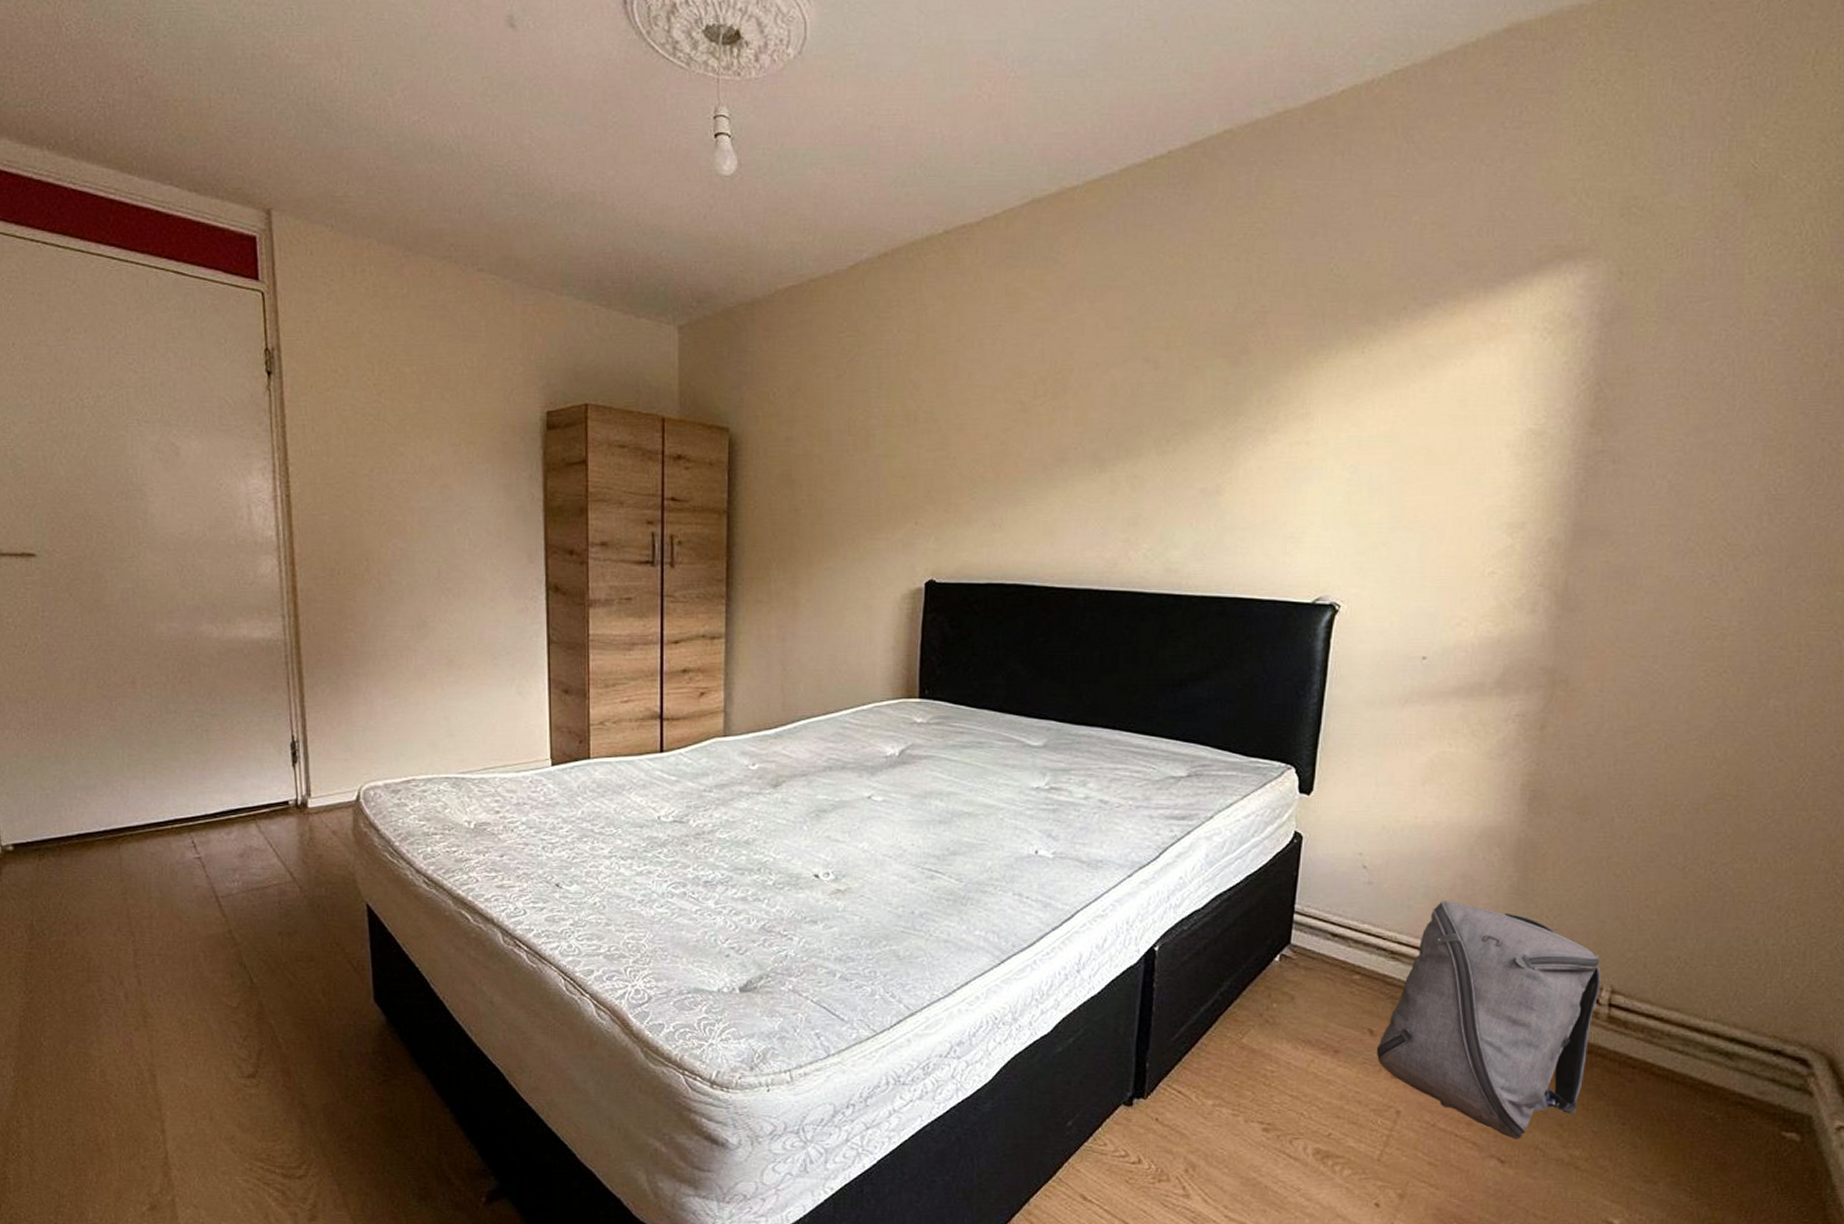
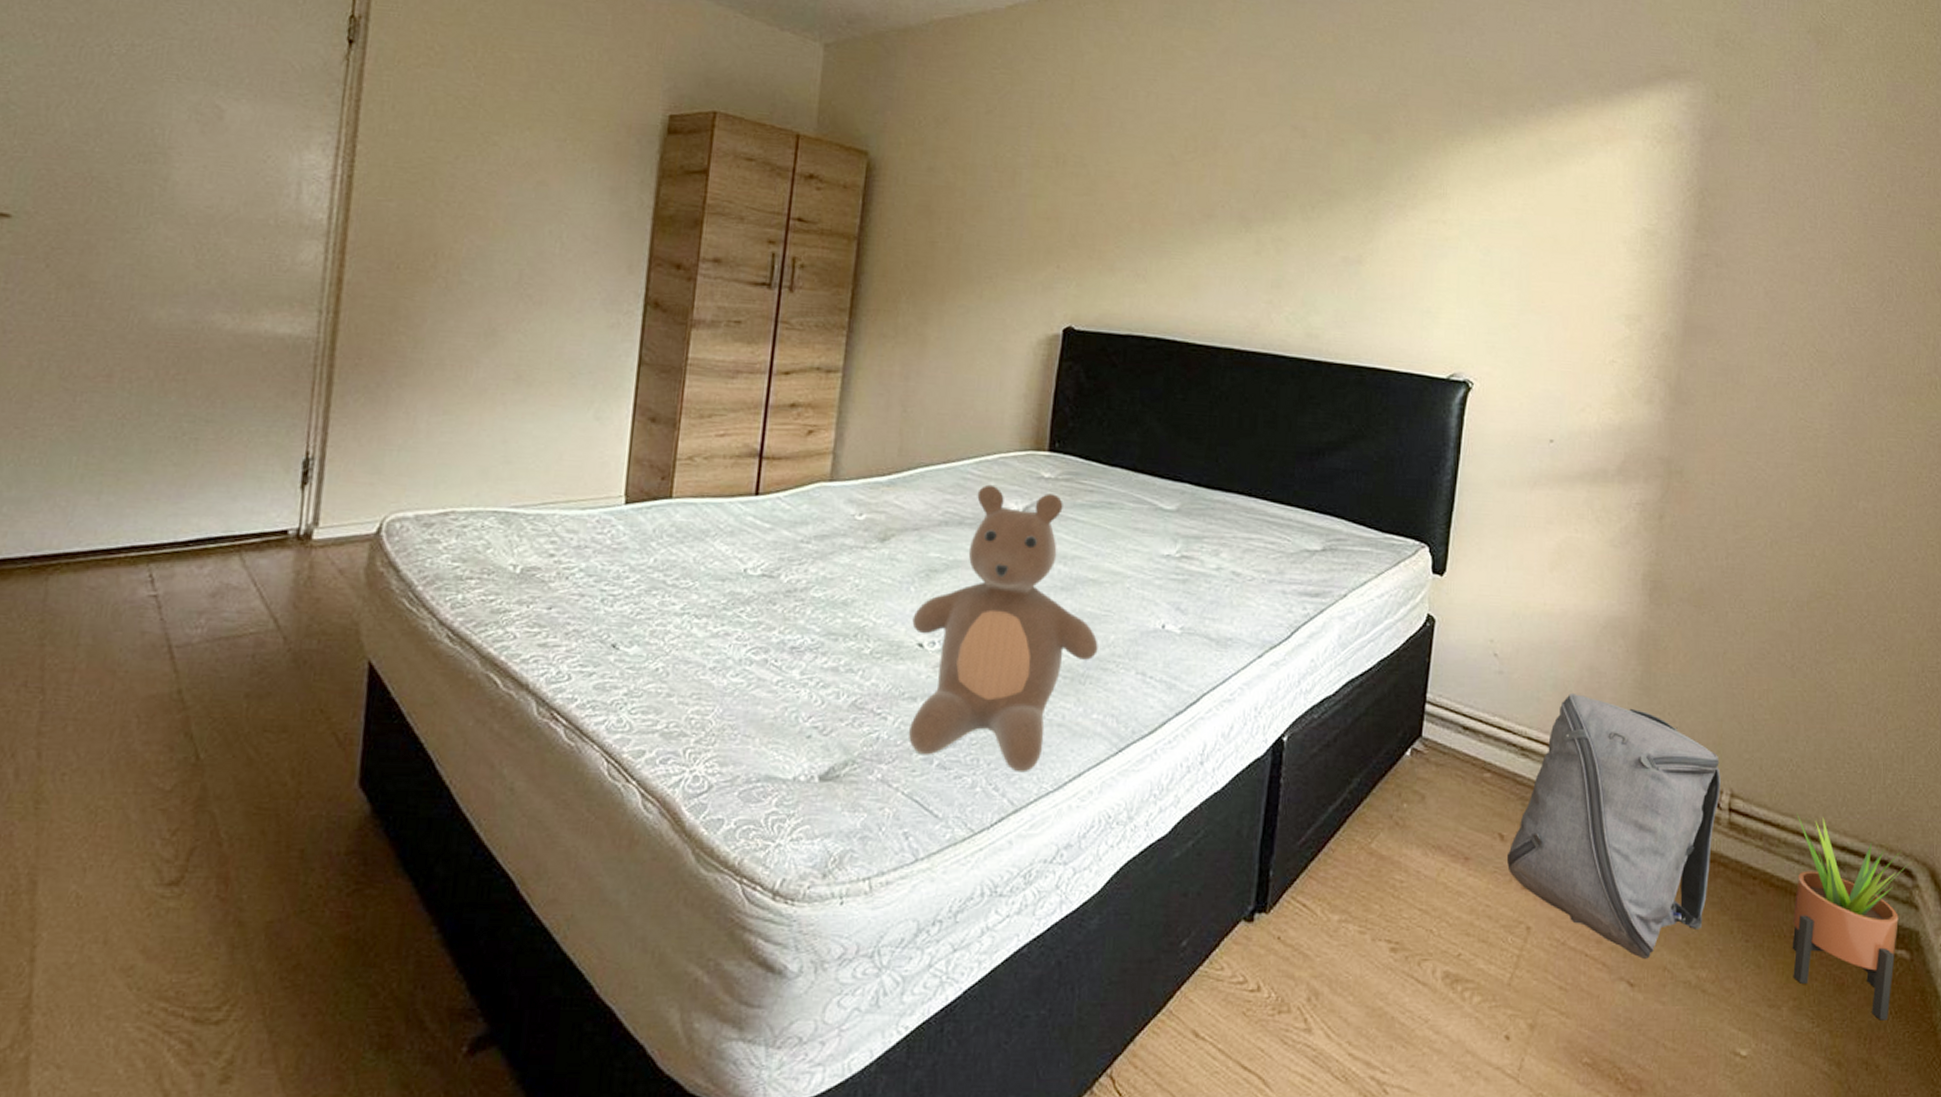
teddy bear: none [807,731,977,982] -> present [909,484,1098,773]
potted plant: none [1671,1007,1806,1196] -> present [1792,813,1910,1020]

